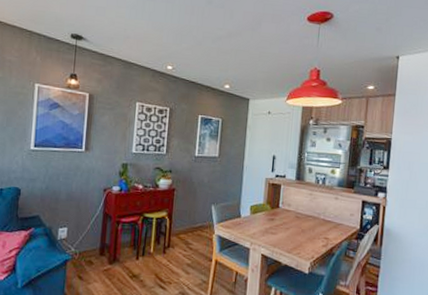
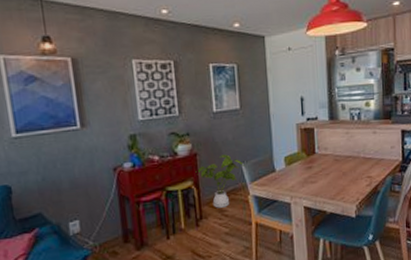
house plant: none [171,194,215,241] -> present [195,154,245,208]

